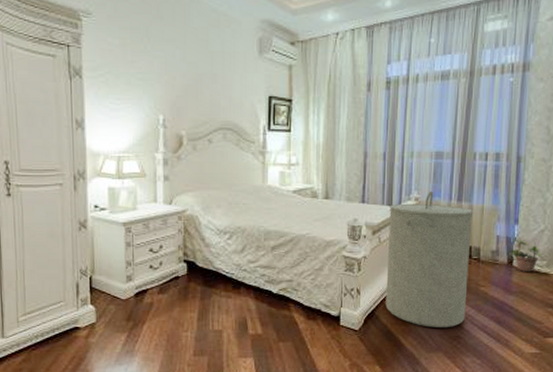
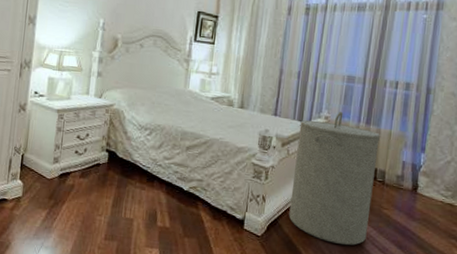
potted plant: present [509,236,543,273] -> none [414,164,448,202]

